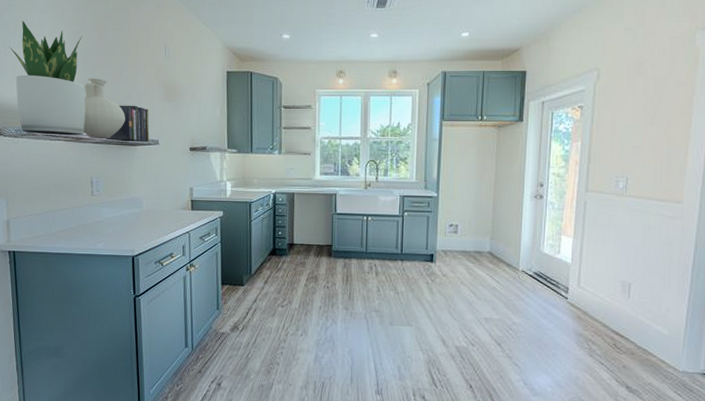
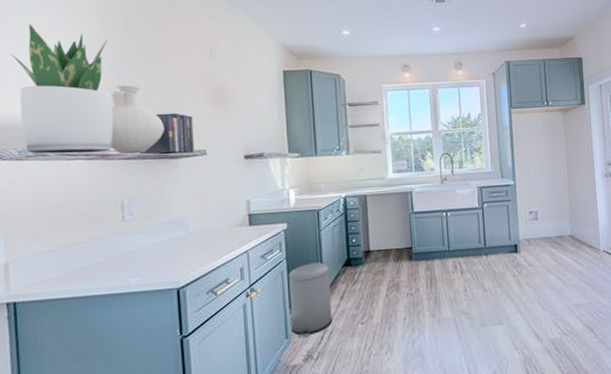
pedal bin: none [222,248,257,311] -> present [289,262,332,337]

